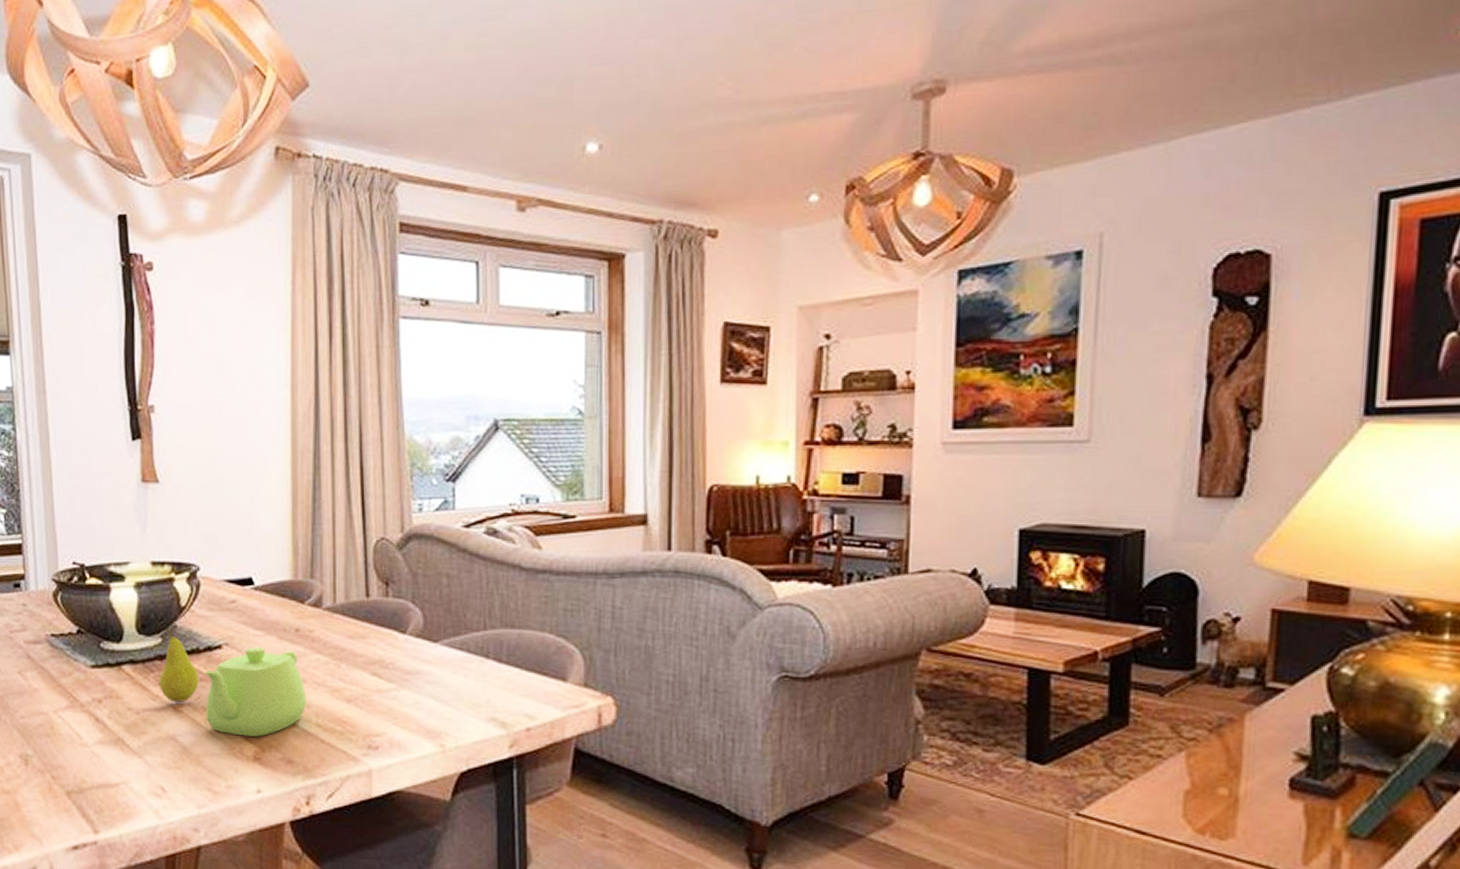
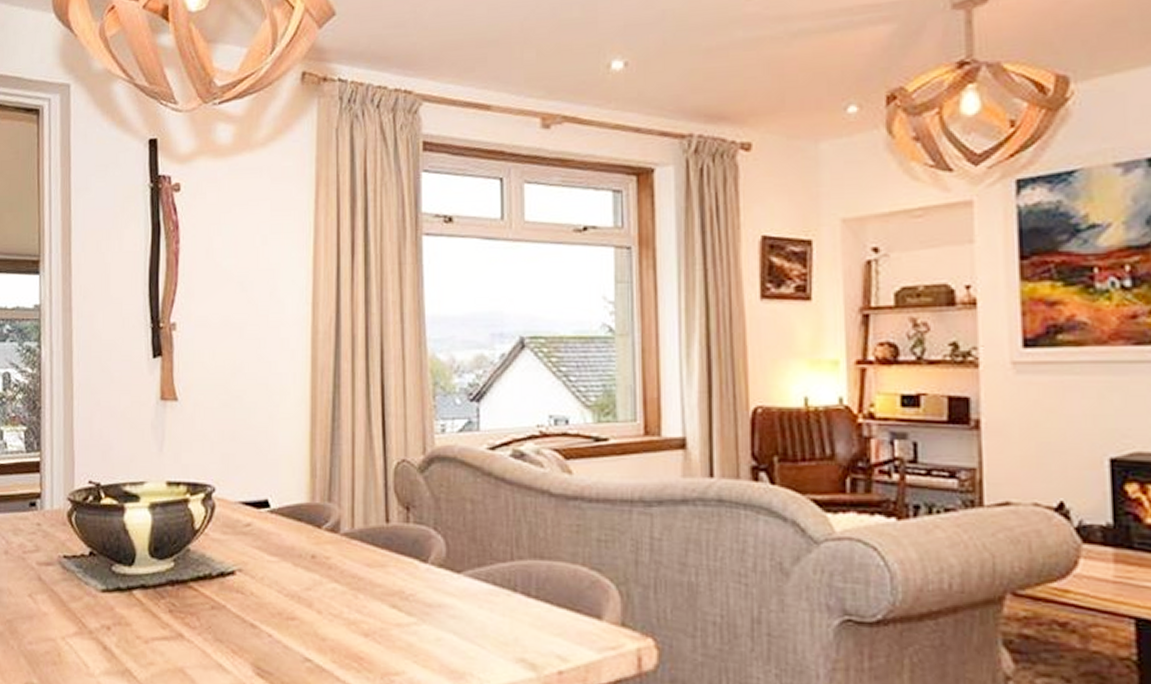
fruit: present [159,627,199,702] -> none [170,550,210,632]
teapot: present [204,647,306,737] -> none [216,574,321,672]

